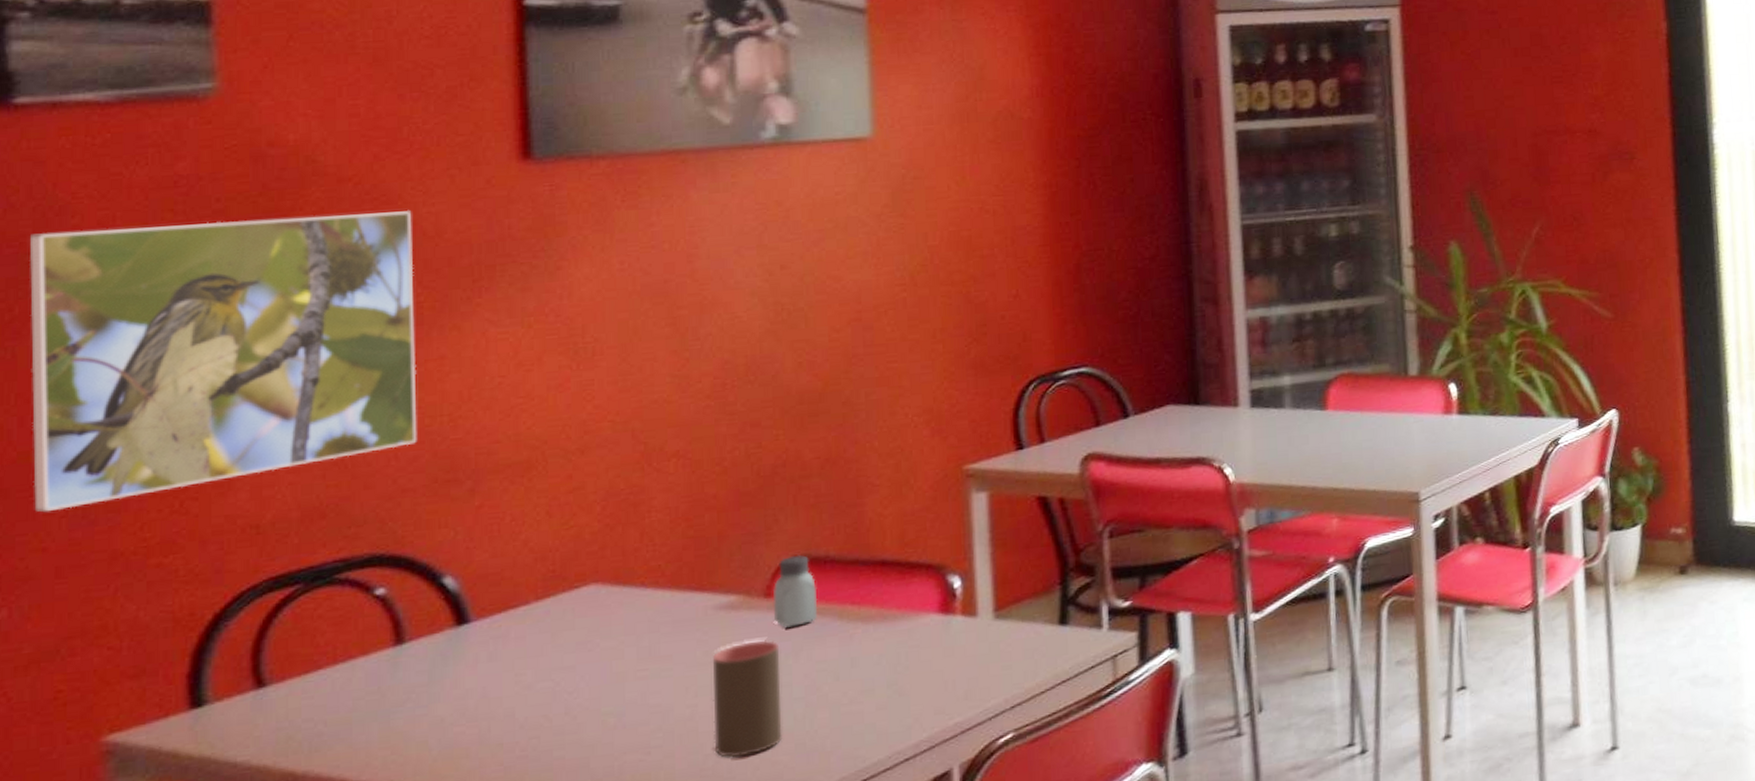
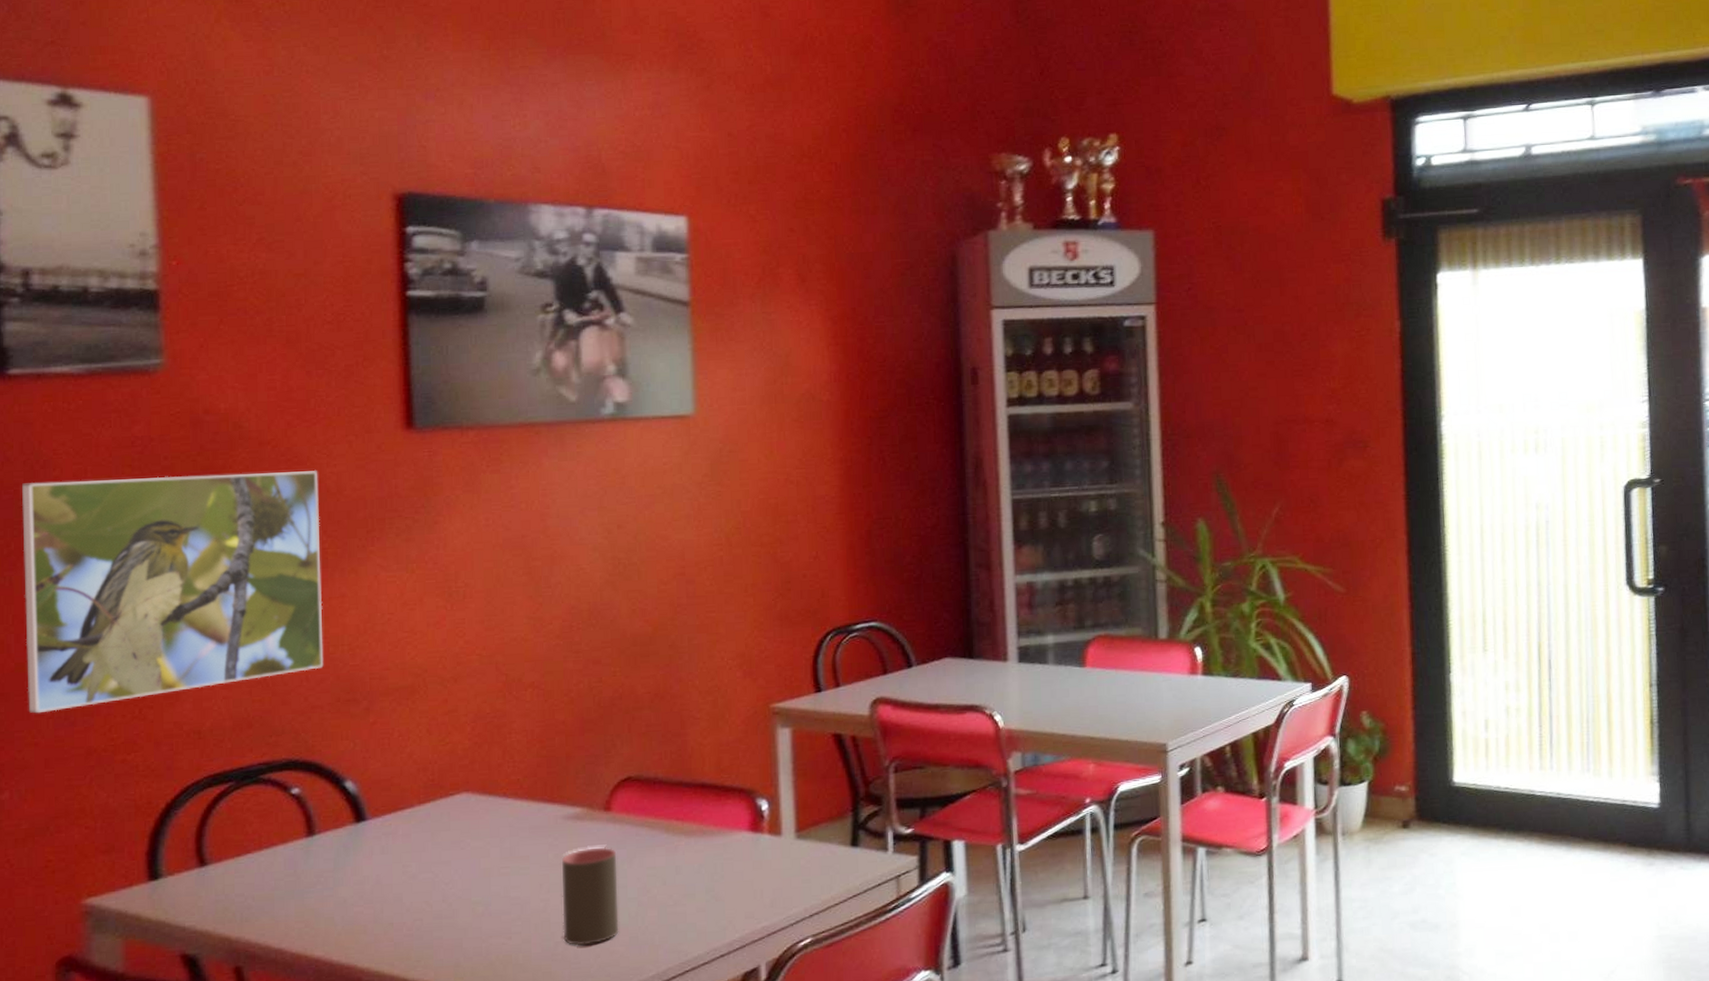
saltshaker: present [772,554,818,628] -> none [611,775,649,837]

